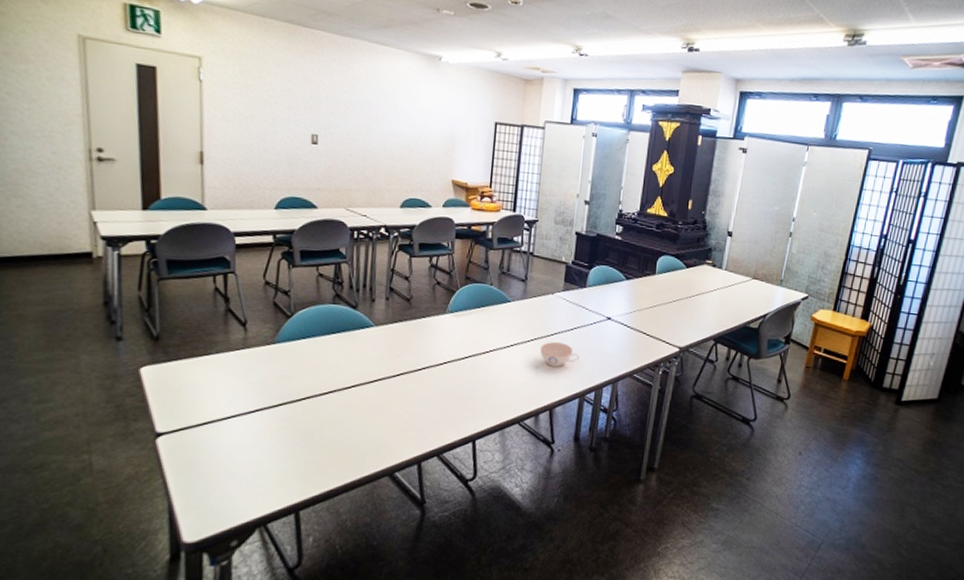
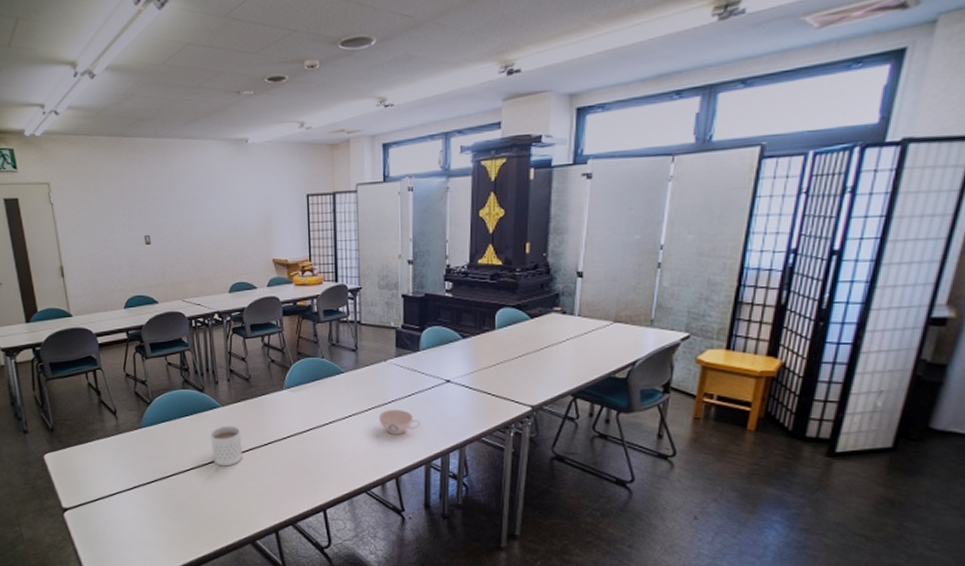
mug: none [357,347,394,391] -> present [210,425,242,467]

